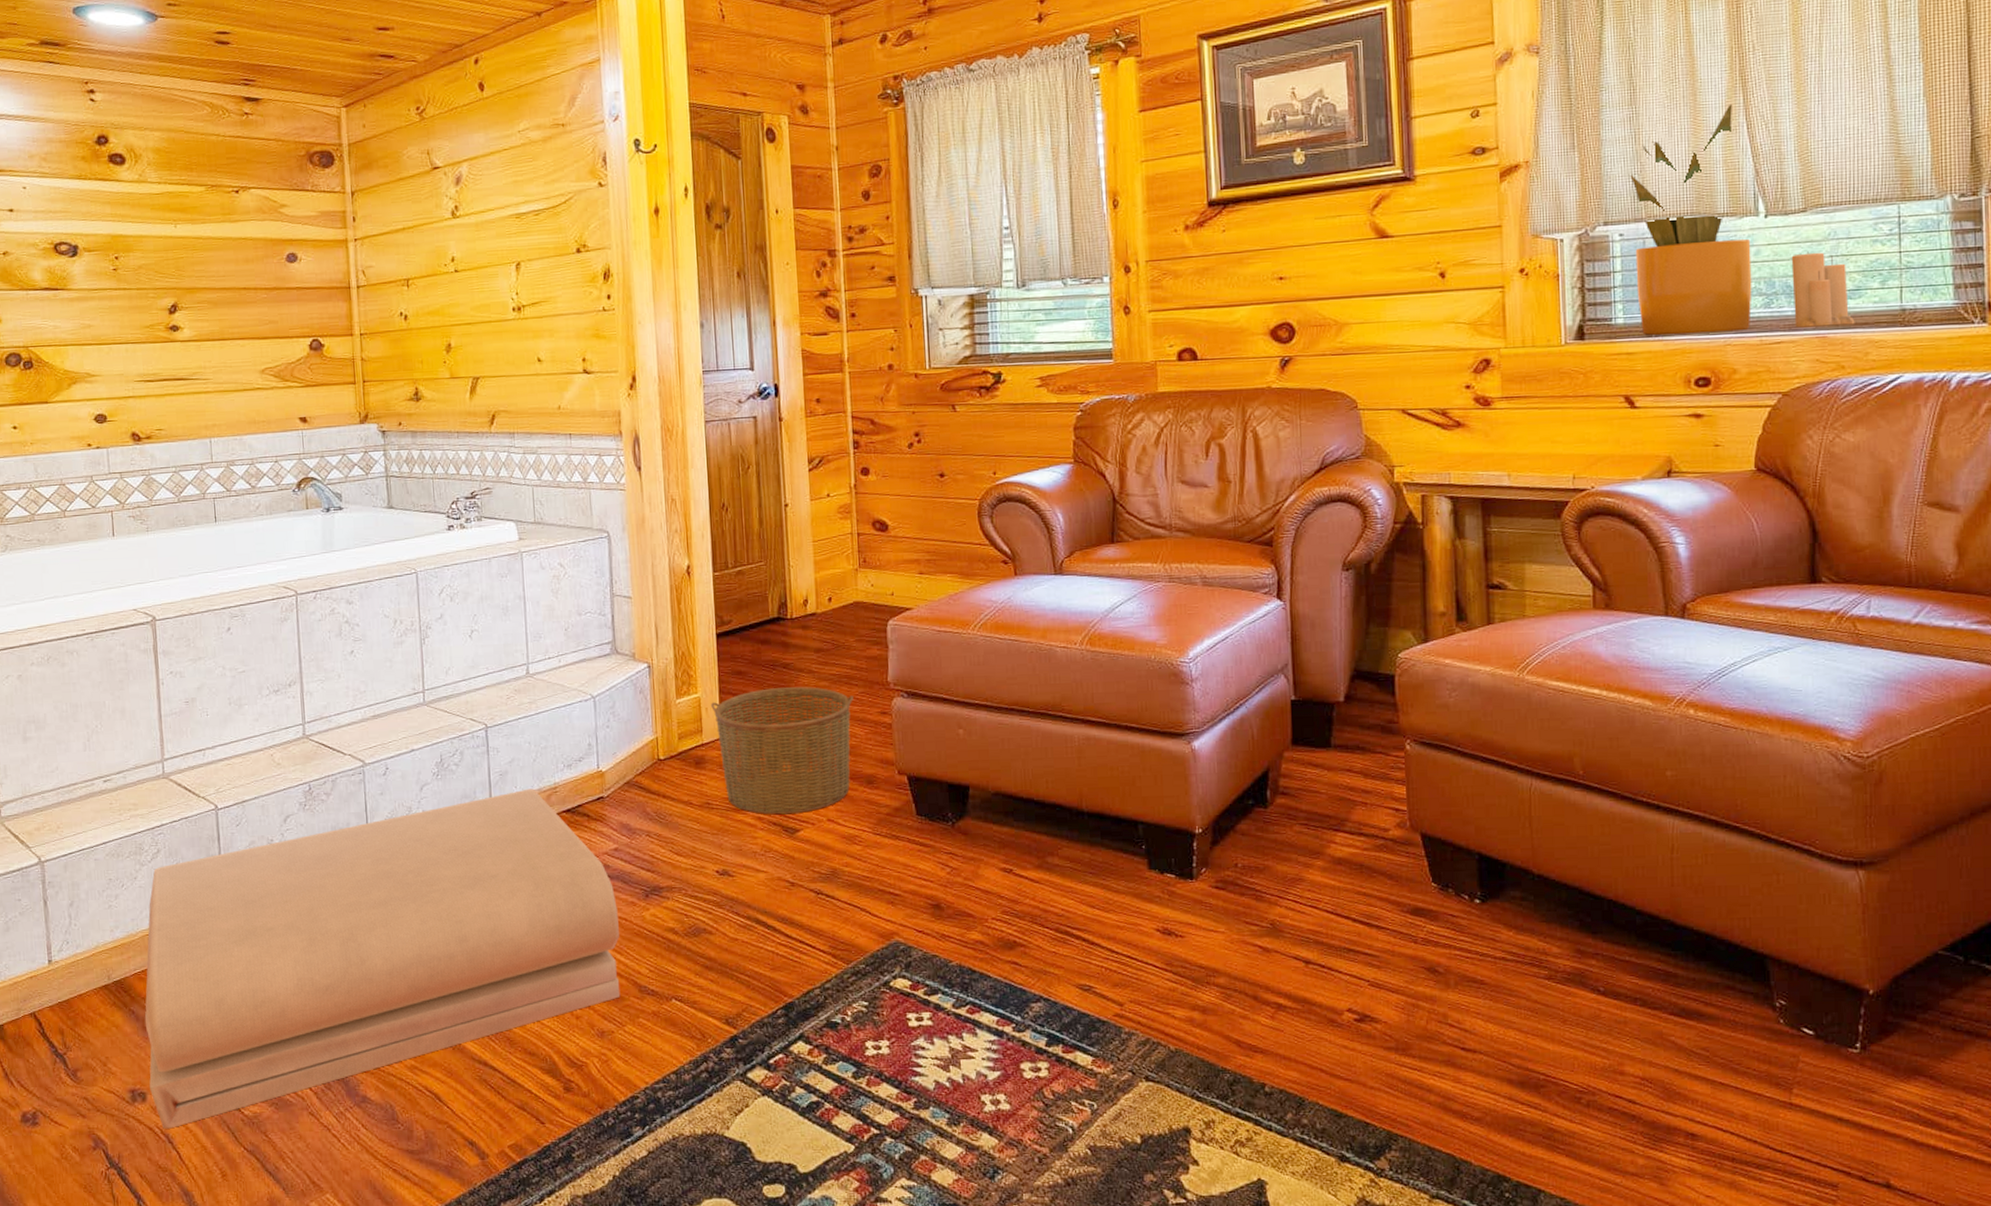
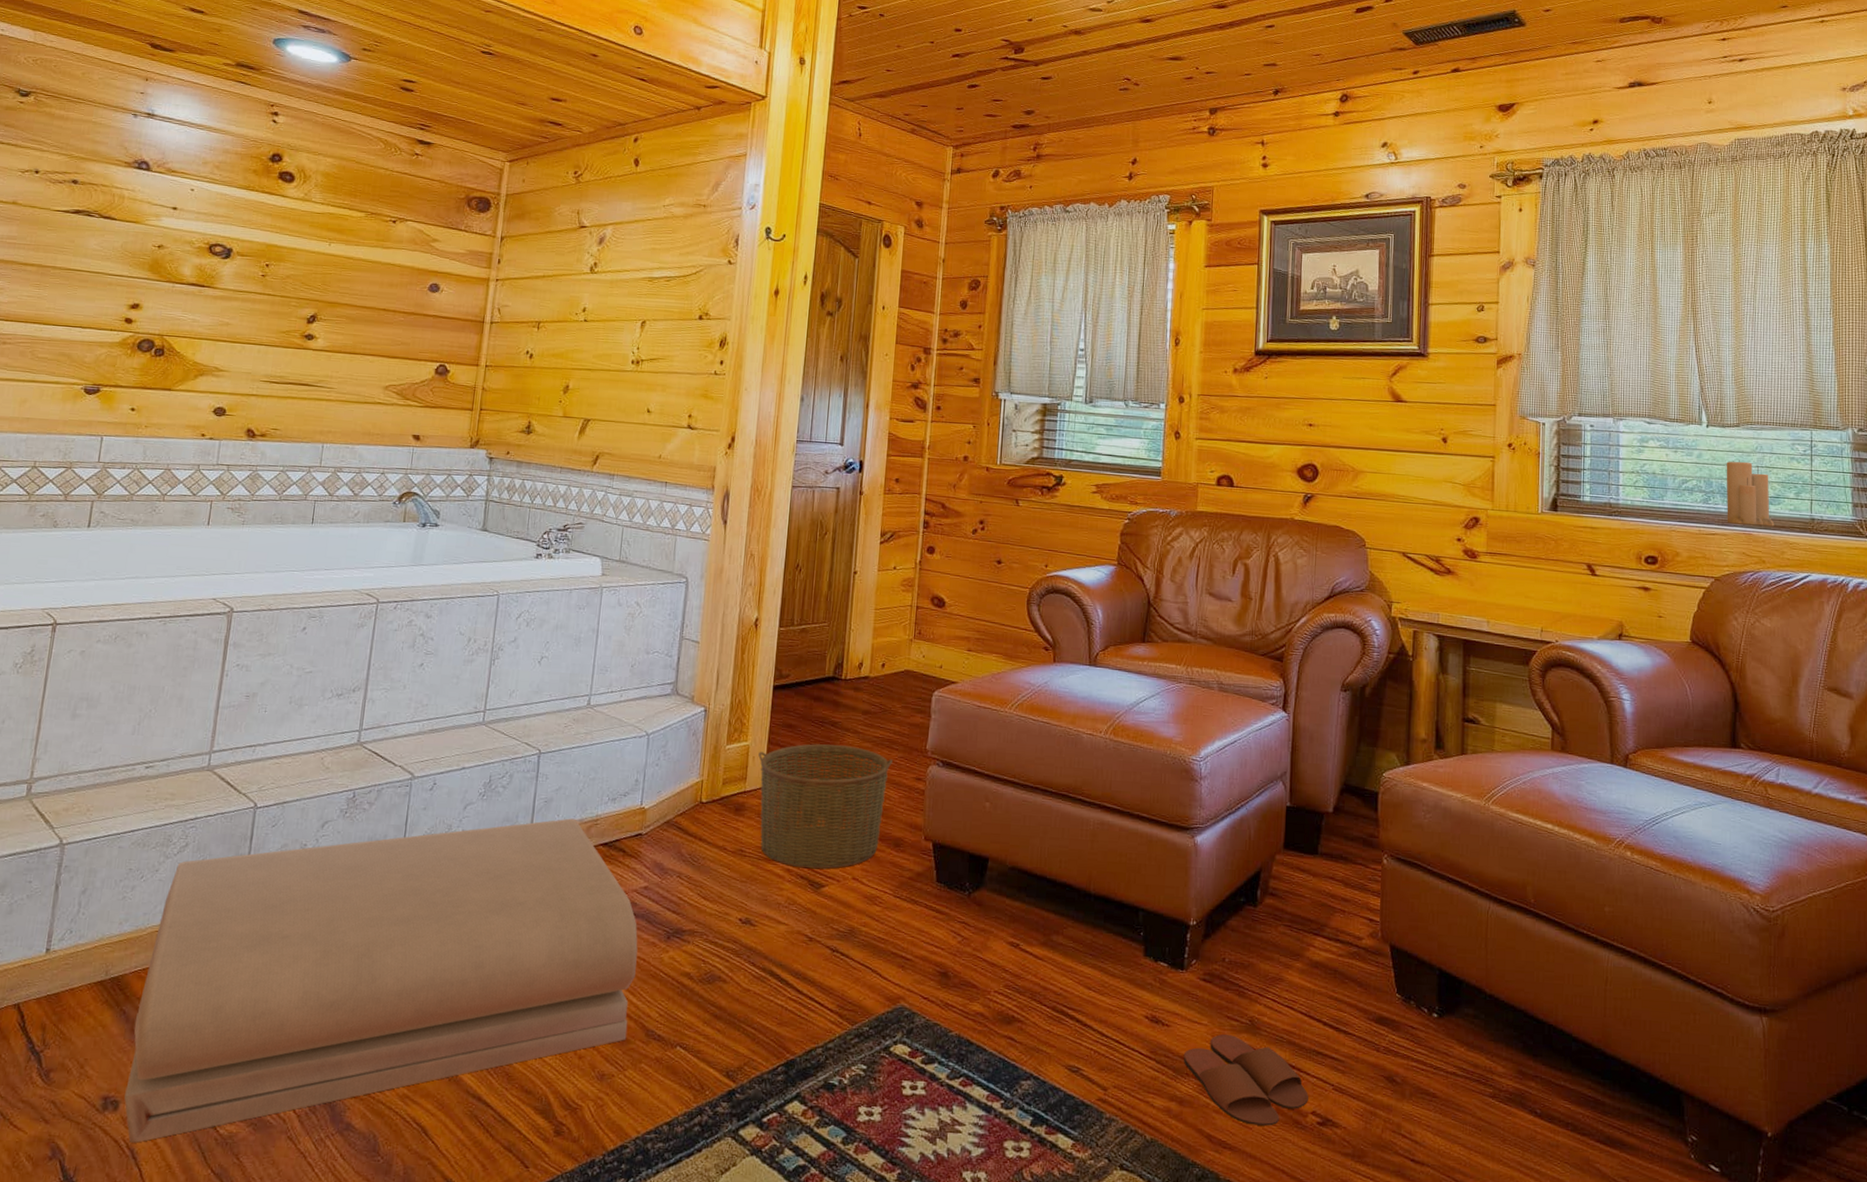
slipper: none [1201,940,1343,1027] -> present [1183,1034,1308,1126]
planter: present [1630,103,1752,336] -> none [1601,329,1695,521]

